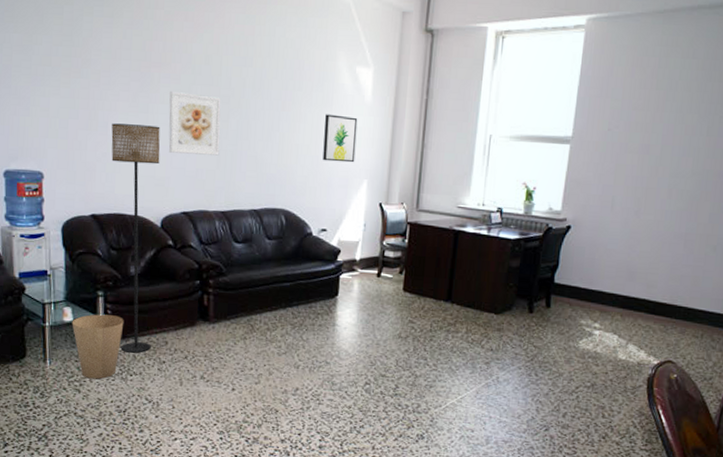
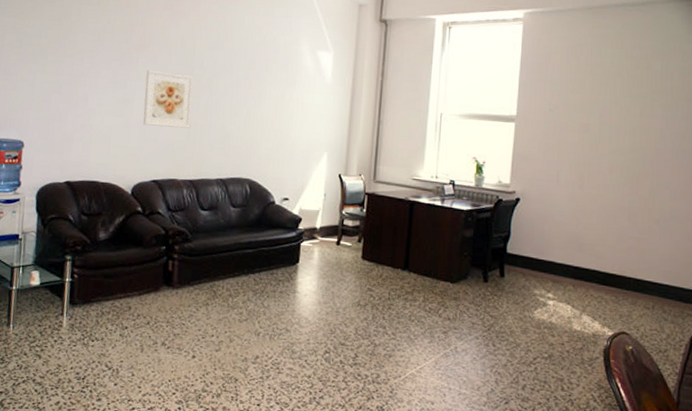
trash can: present [72,314,124,380] -> none [38,278,90,345]
floor lamp: present [111,123,160,353] -> none [84,98,136,318]
wall art: present [322,114,358,163] -> none [286,92,319,137]

